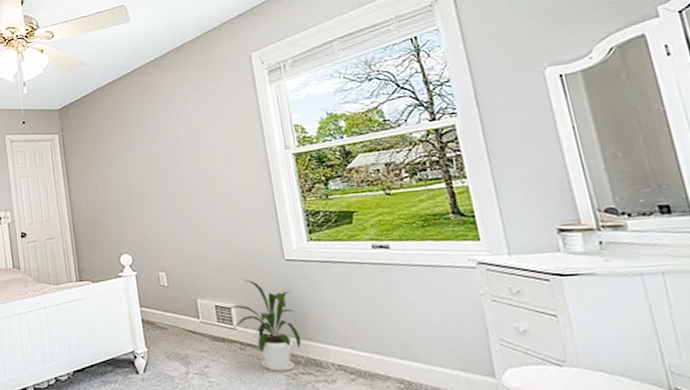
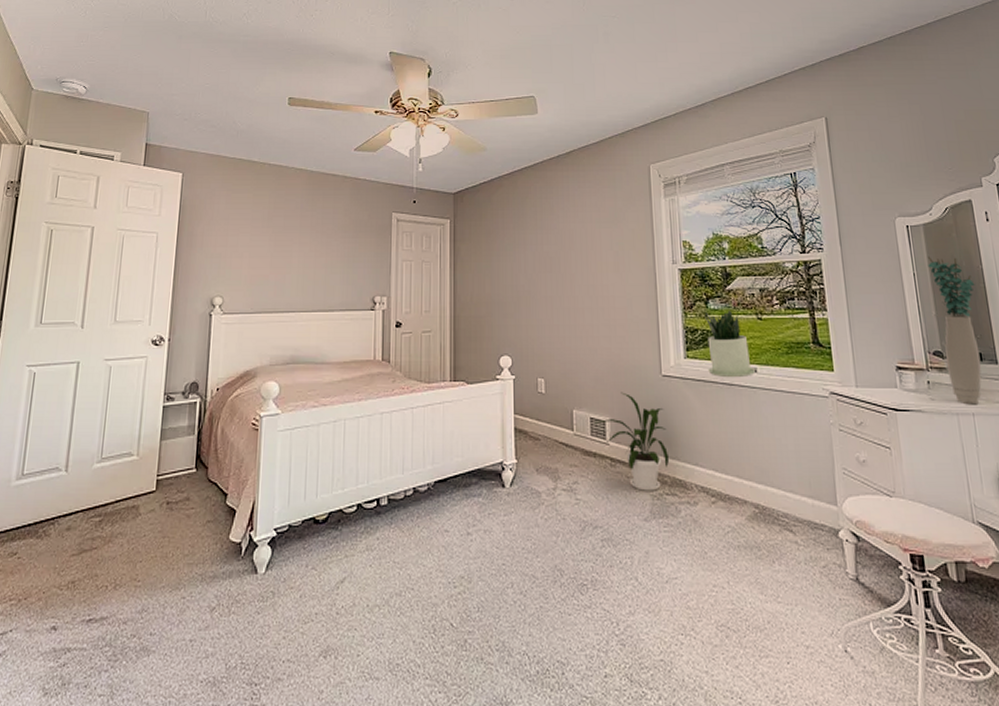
planter: none [325,188,388,257] -> present [704,309,755,378]
vase: none [590,102,673,263] -> present [928,256,982,405]

